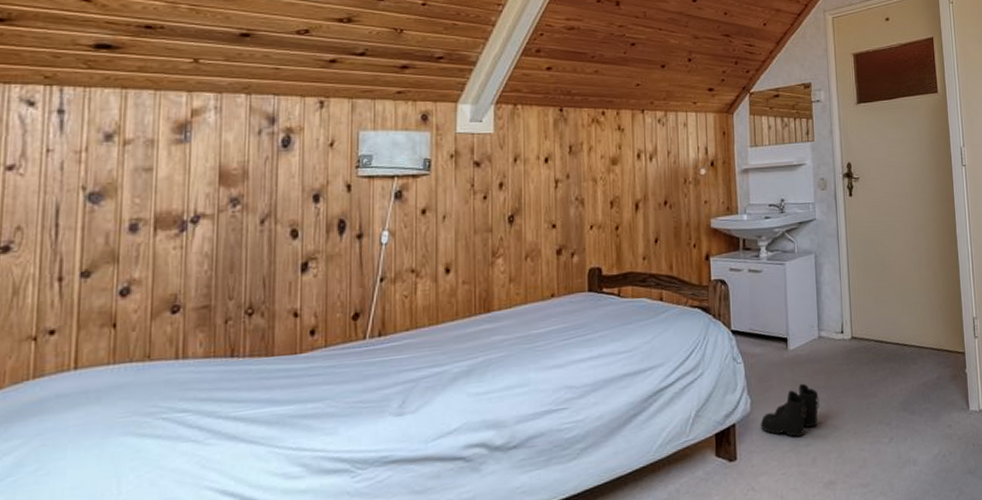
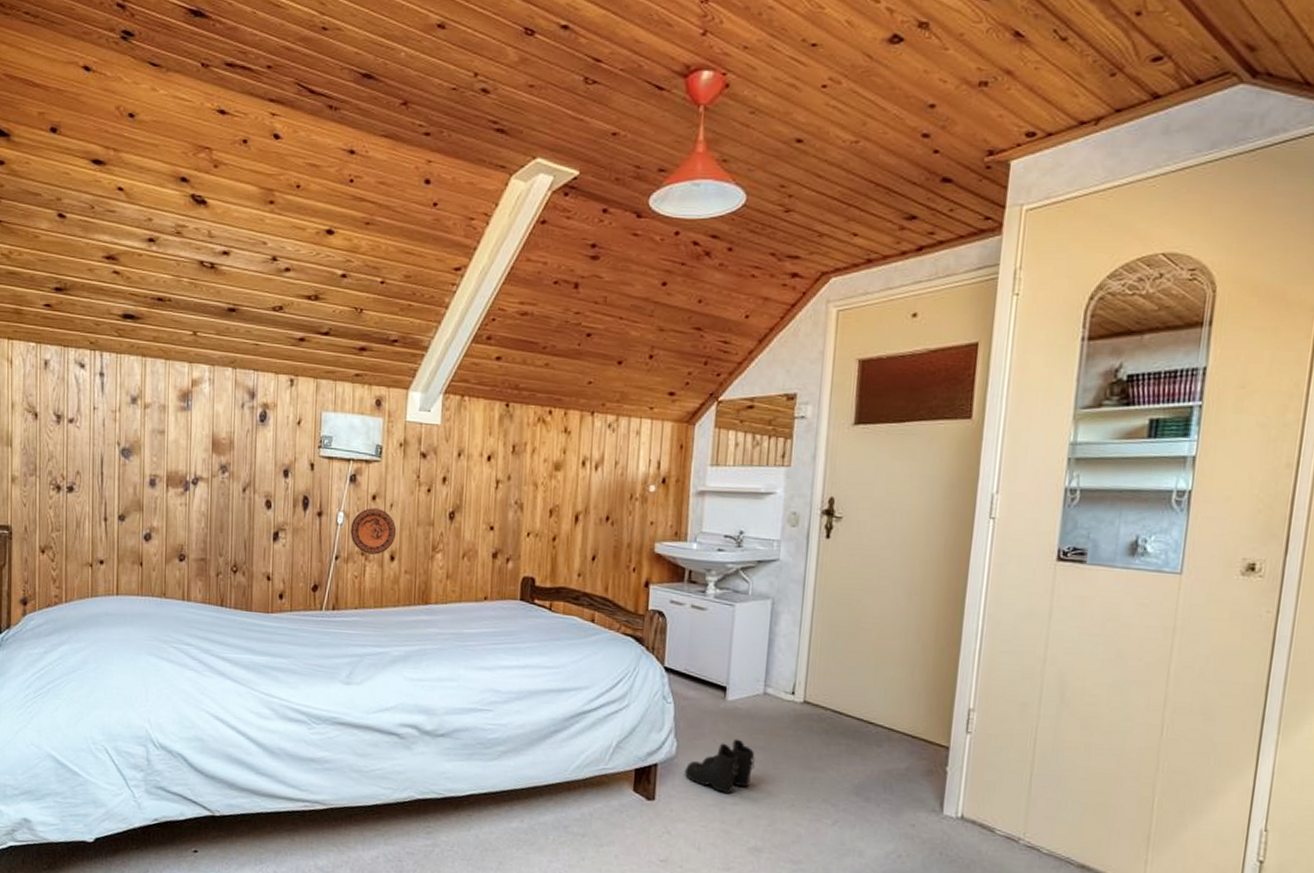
decorative plate: none [397,222,451,271] -> present [350,508,397,555]

